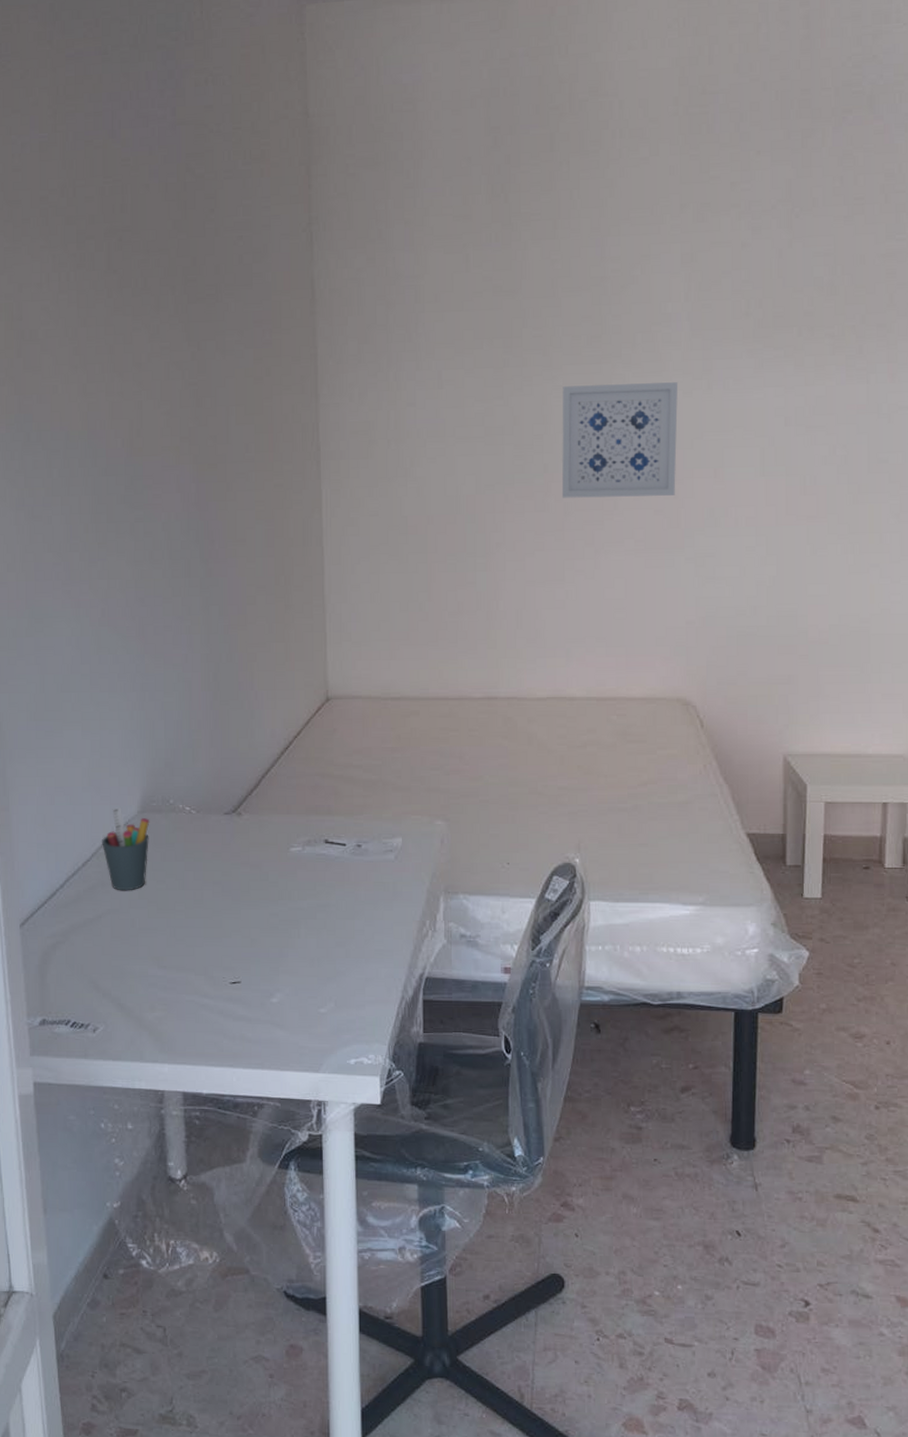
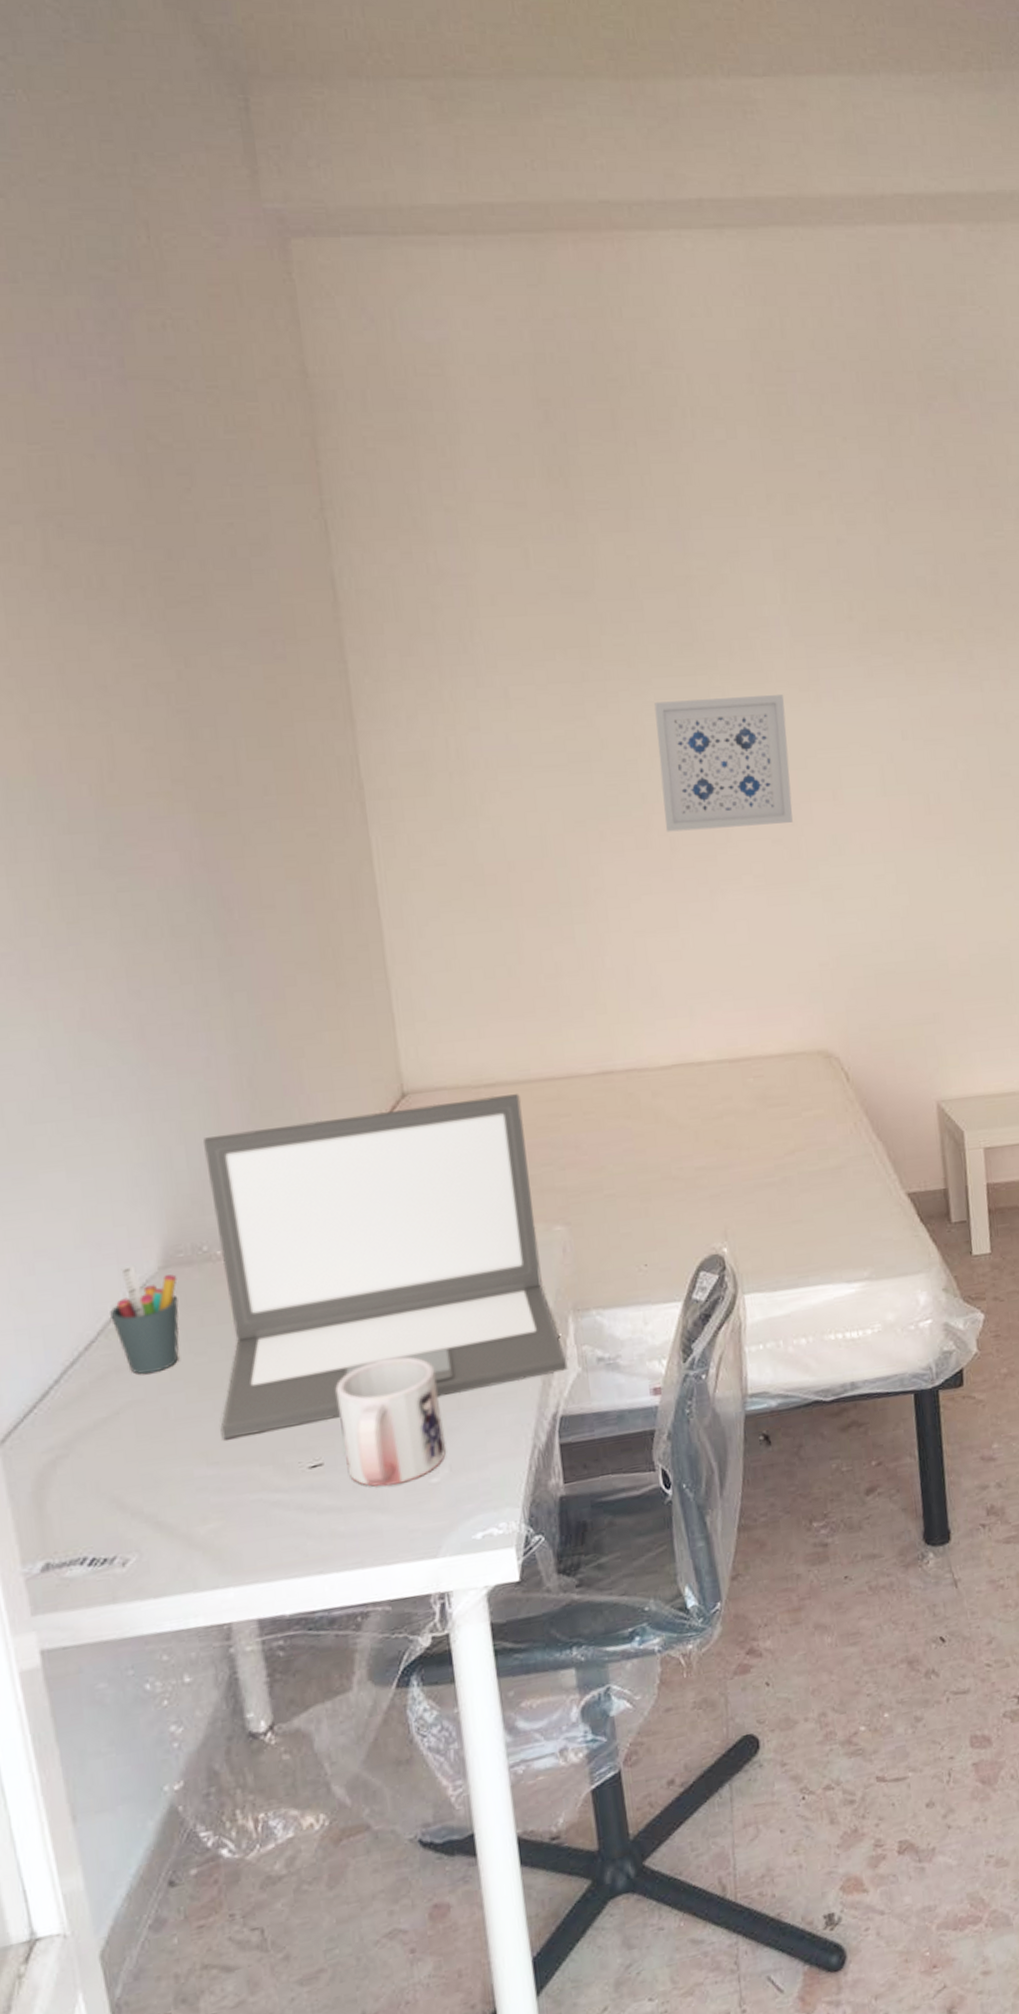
laptop: none [170,707,436,951] -> present [203,1094,568,1440]
mug: none [255,908,334,1009] -> present [335,1357,446,1487]

